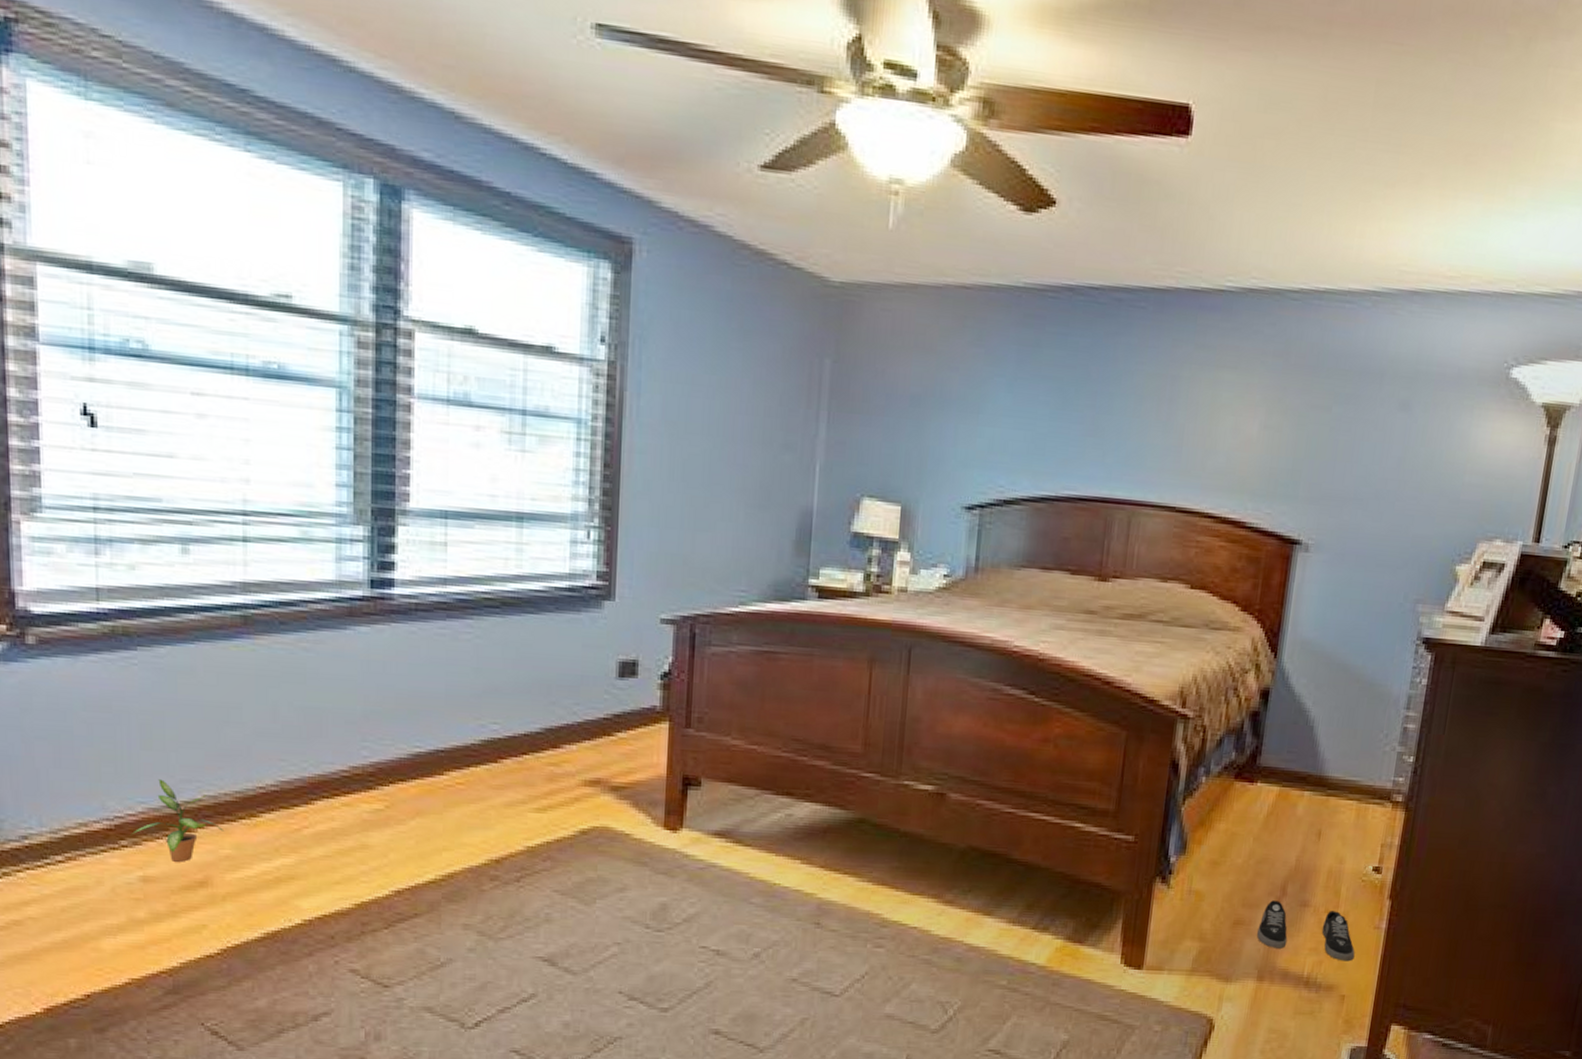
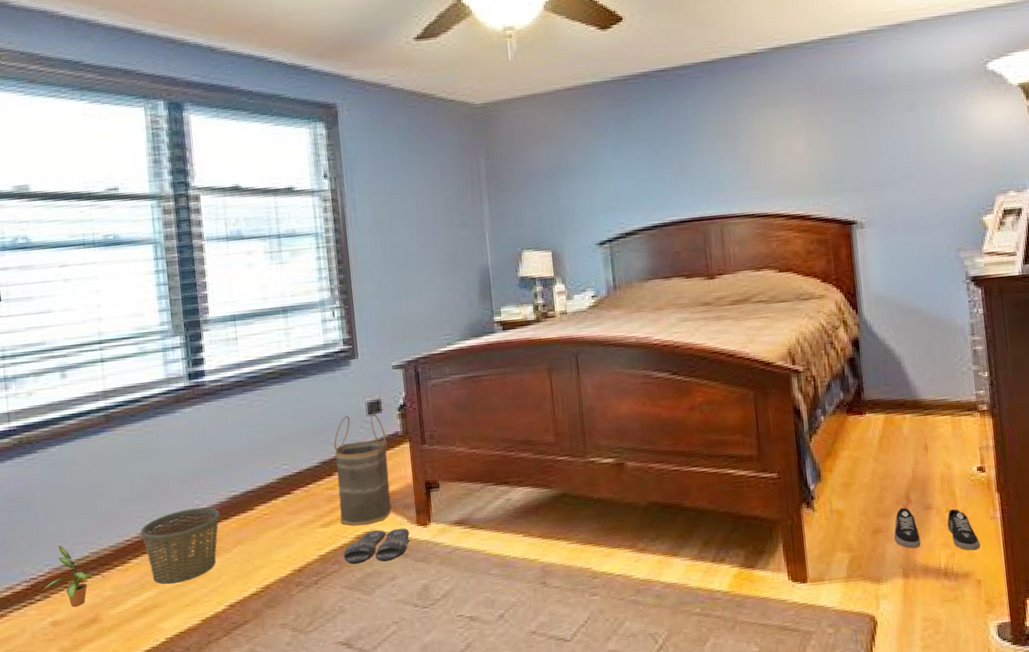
basket: none [280,760,396,852] -> present [140,507,220,584]
slippers: none [560,826,653,867] -> present [343,528,411,564]
basket: none [561,673,639,818] -> present [334,413,392,526]

